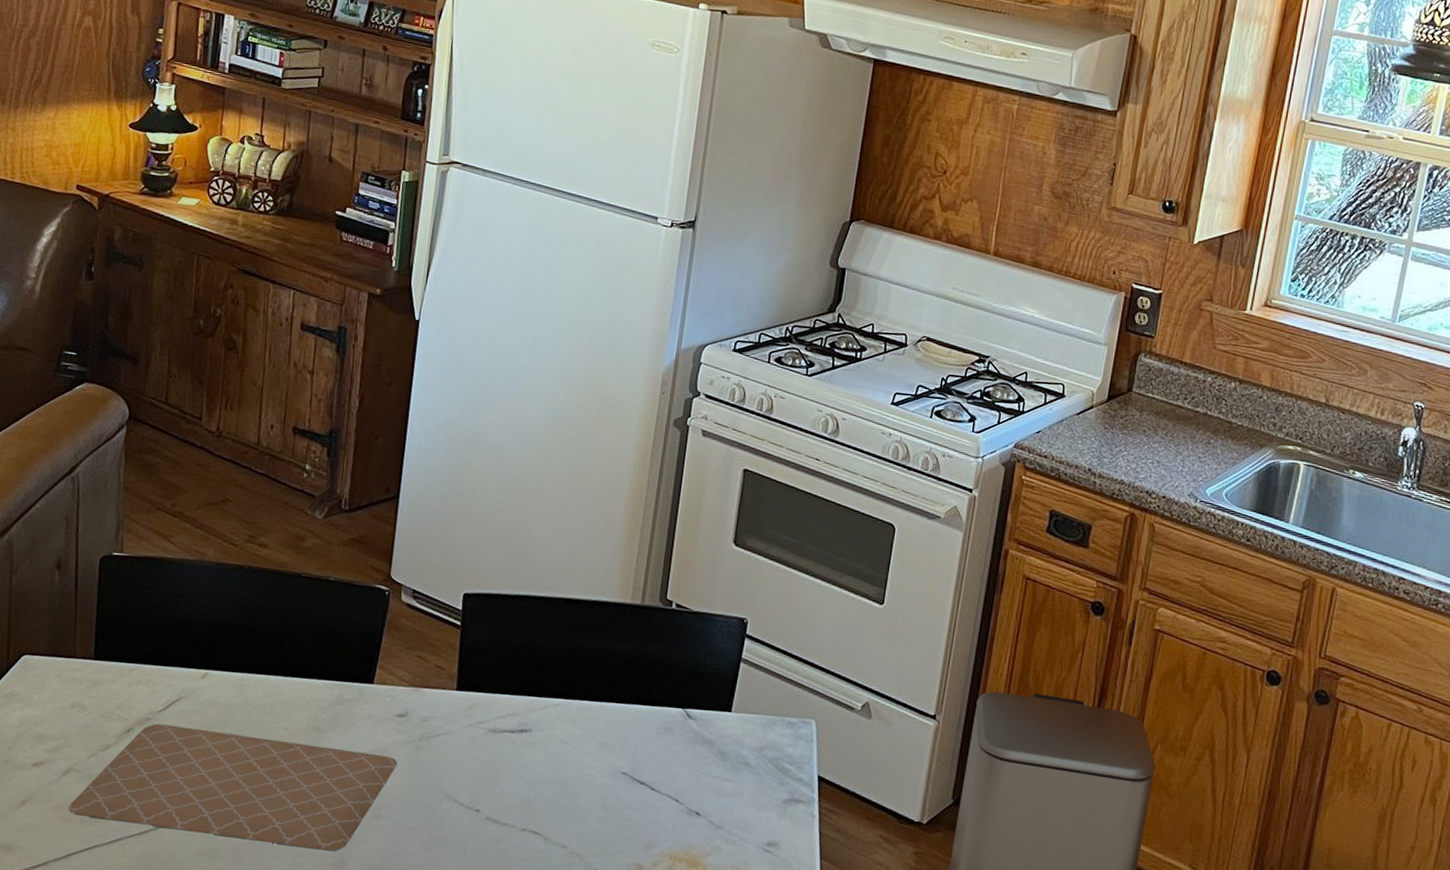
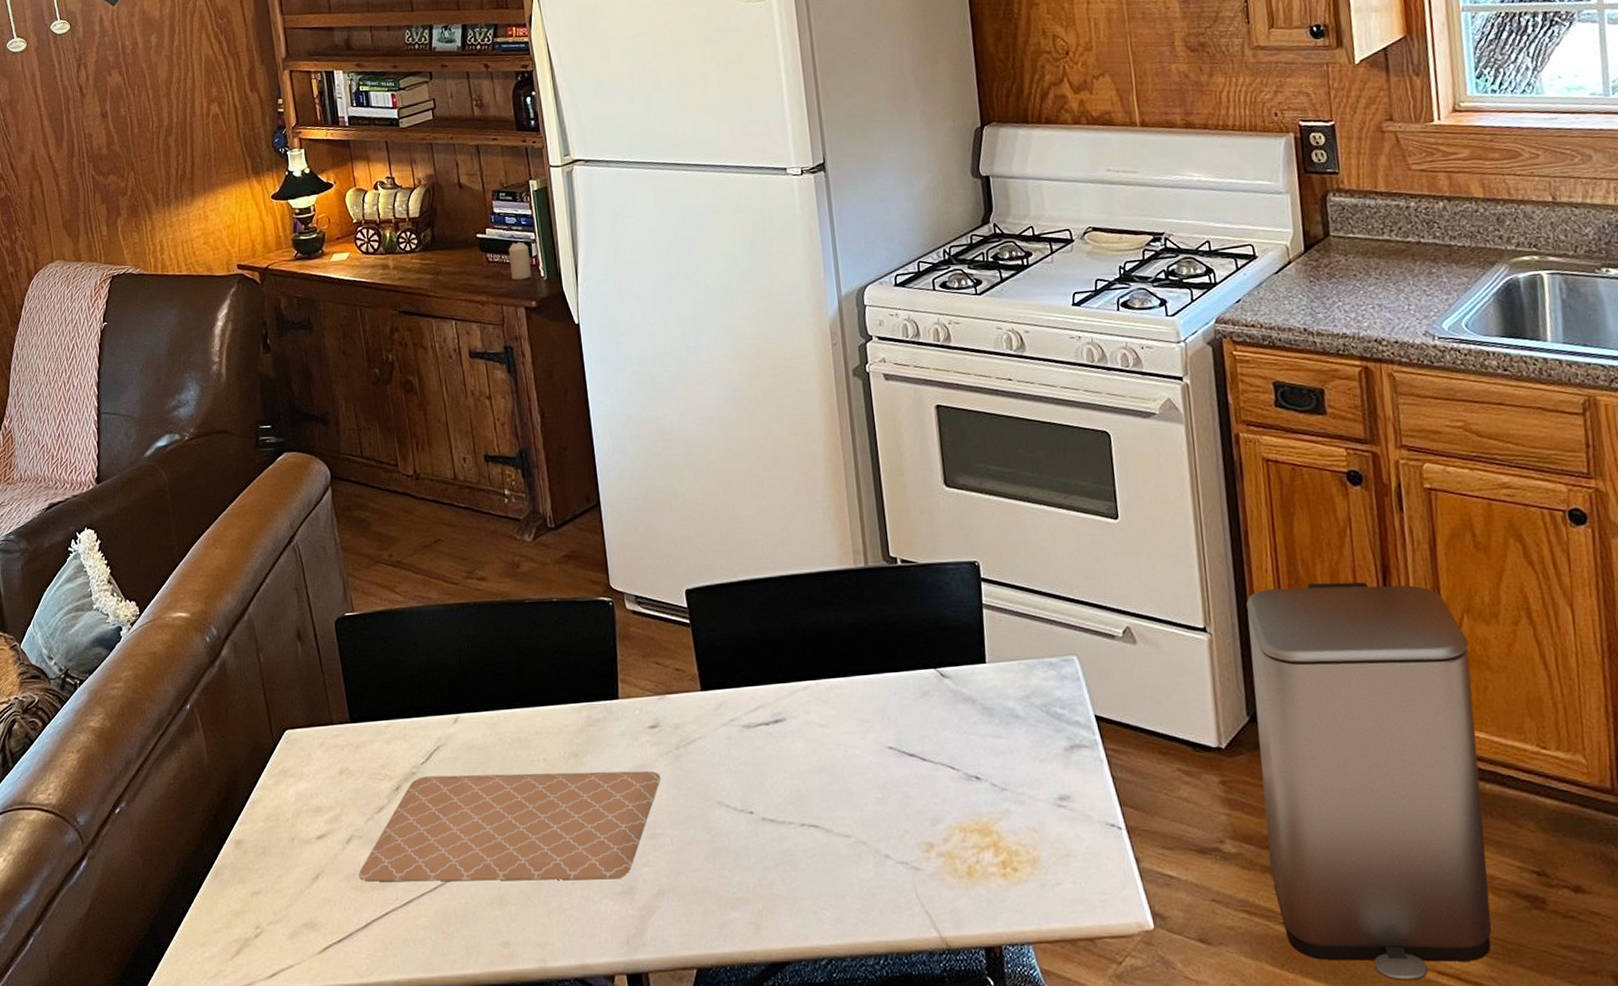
candle: none [362,228,386,266] -> present [509,242,532,281]

